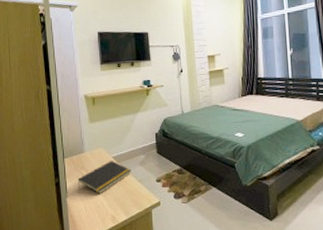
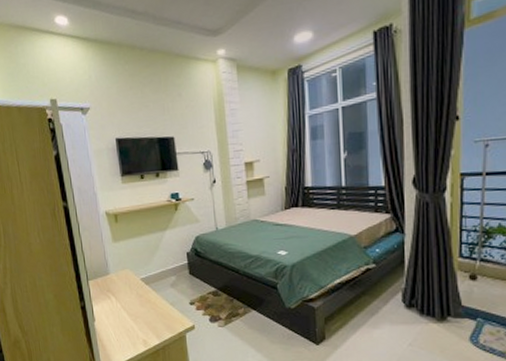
notepad: present [78,160,132,194] -> none [105,282,162,318]

